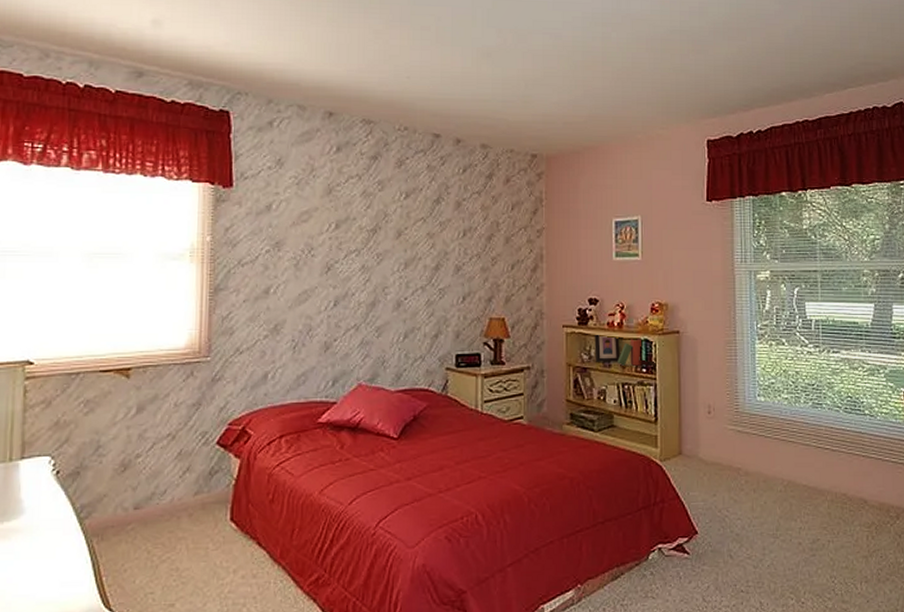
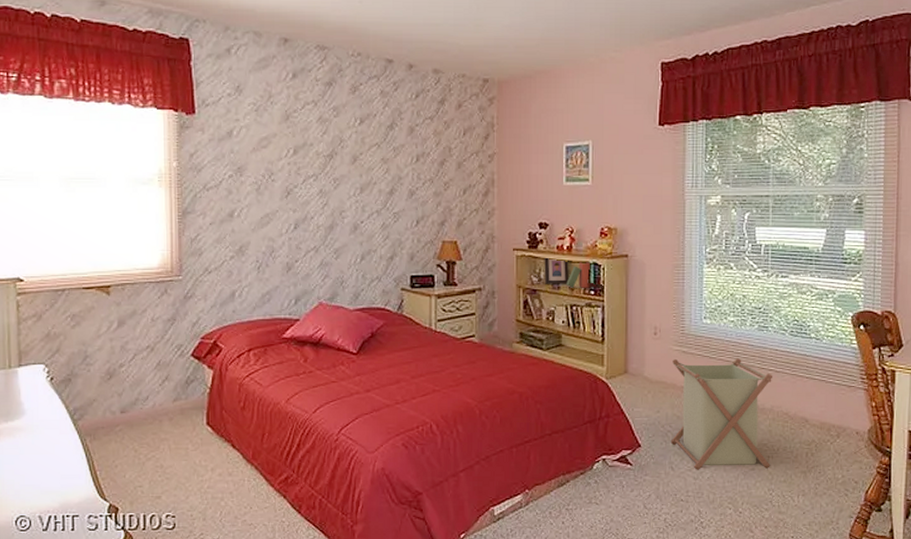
laundry basket: none [728,437,831,558] -> present [670,358,773,470]

